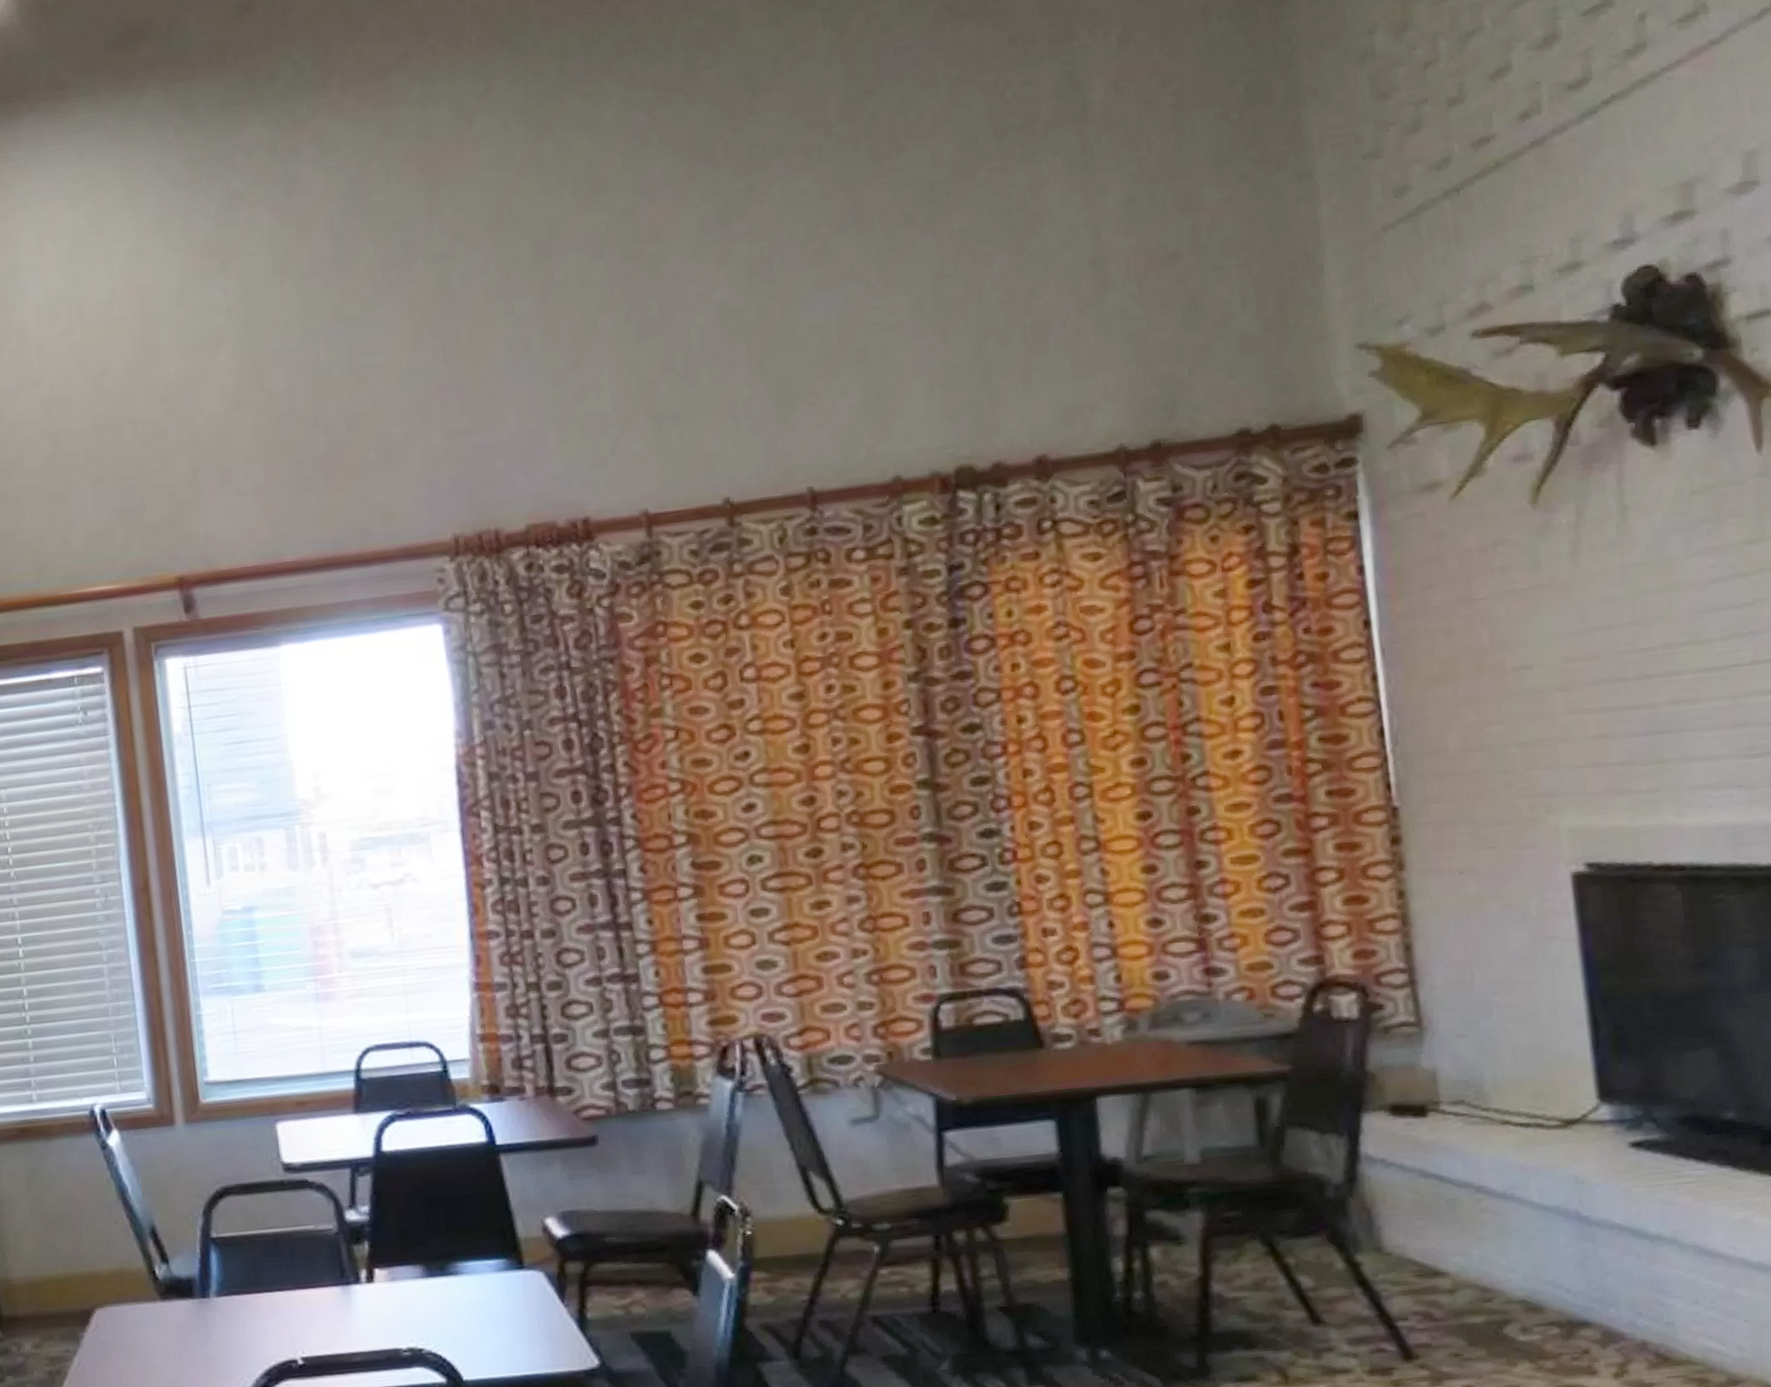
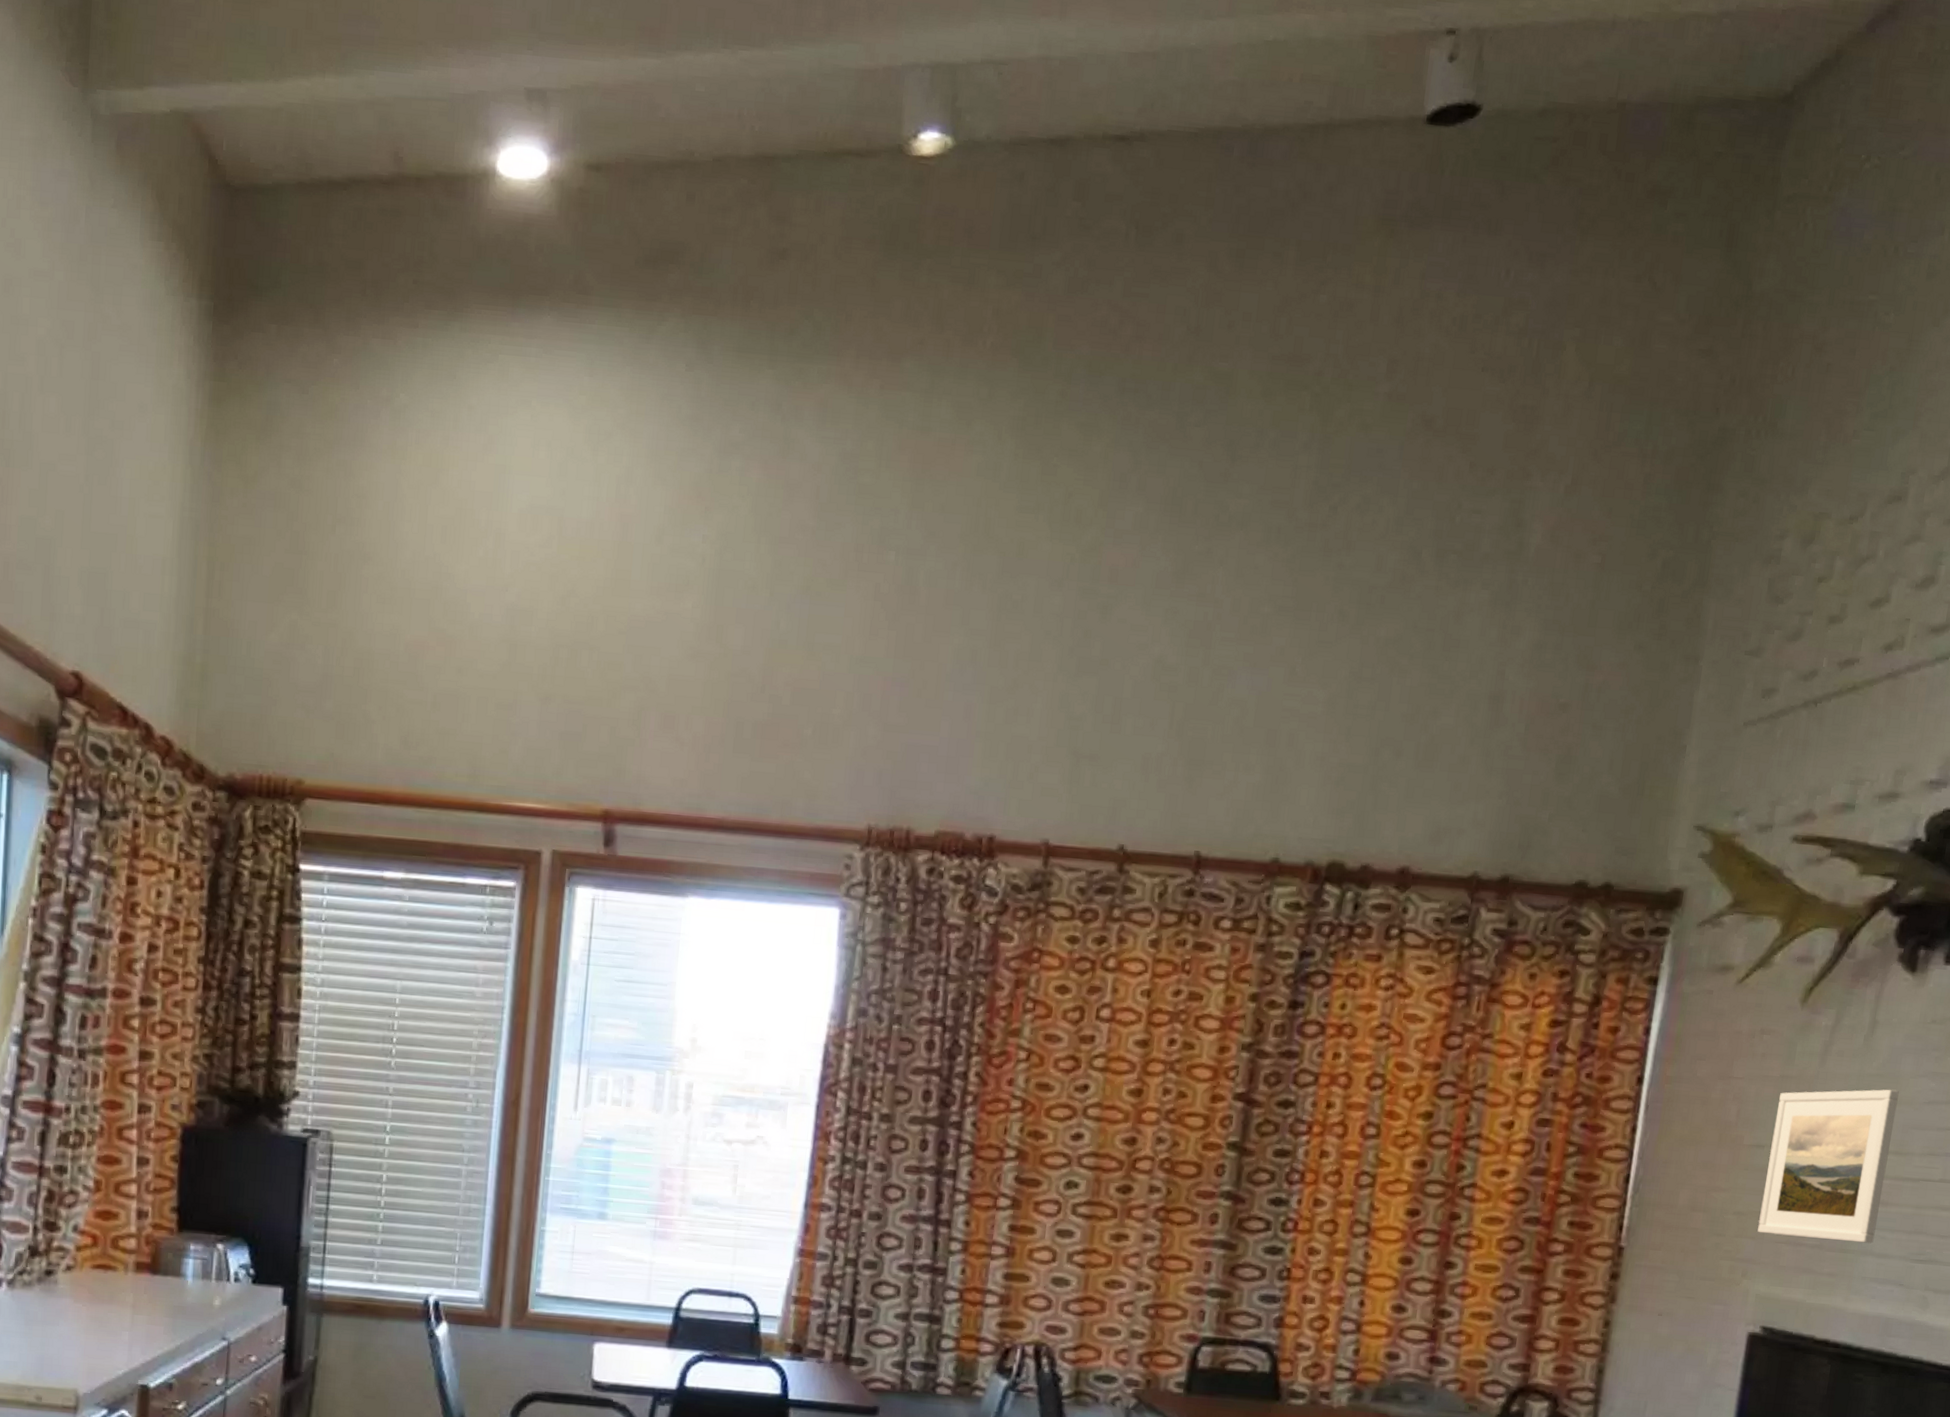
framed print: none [1534,574,1693,761] -> present [1757,1089,1899,1244]

